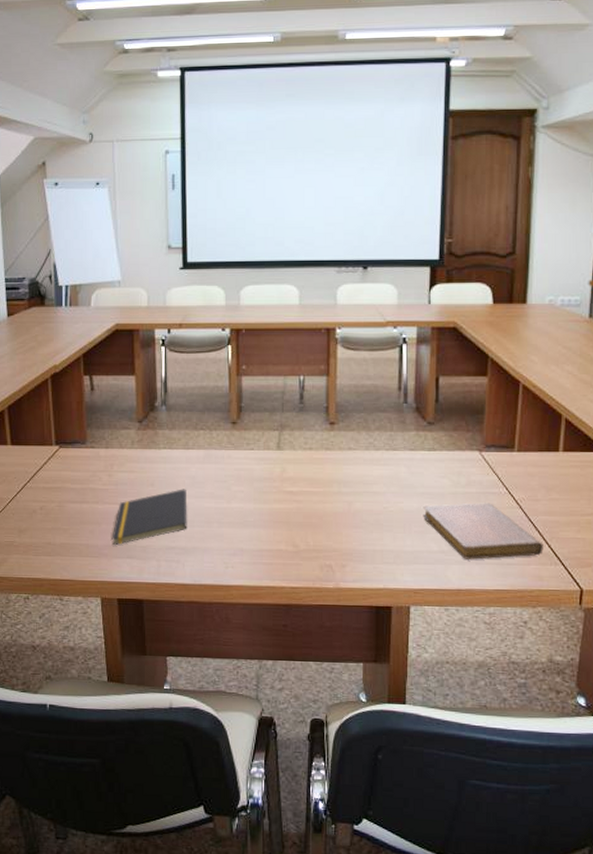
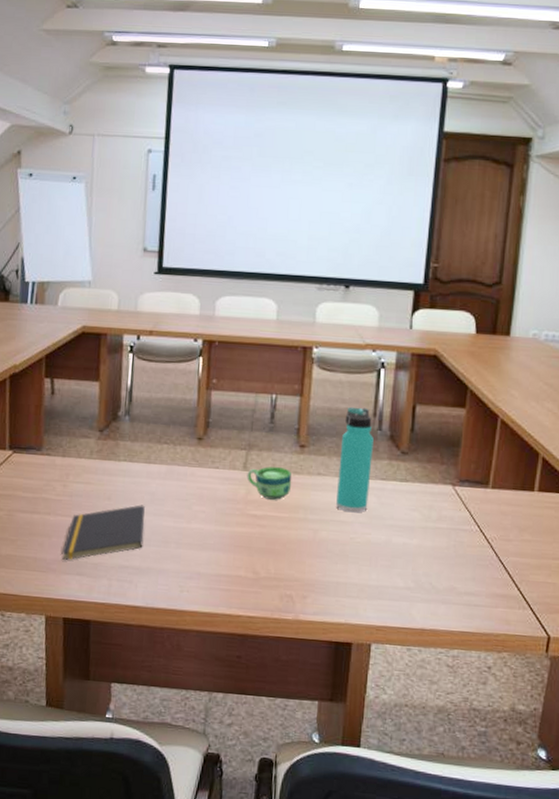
cup: none [281,445,324,476] -> present [247,467,292,500]
thermos bottle: none [368,382,400,483] -> present [336,406,374,513]
notebook: present [423,503,543,560] -> none [390,538,513,599]

